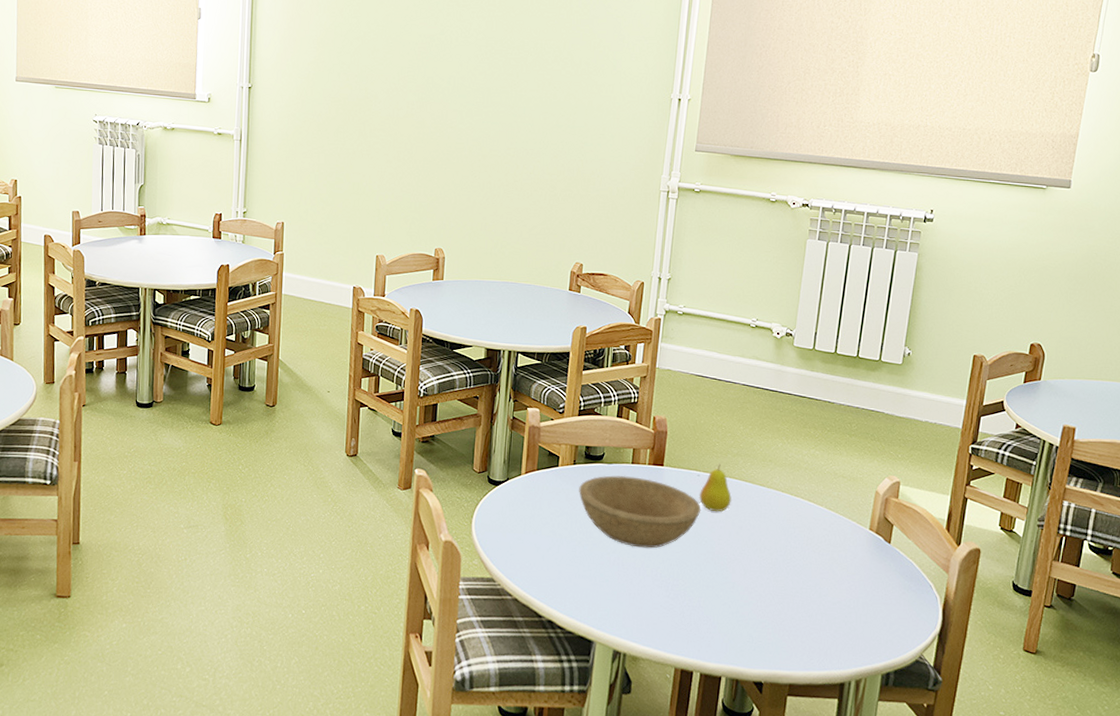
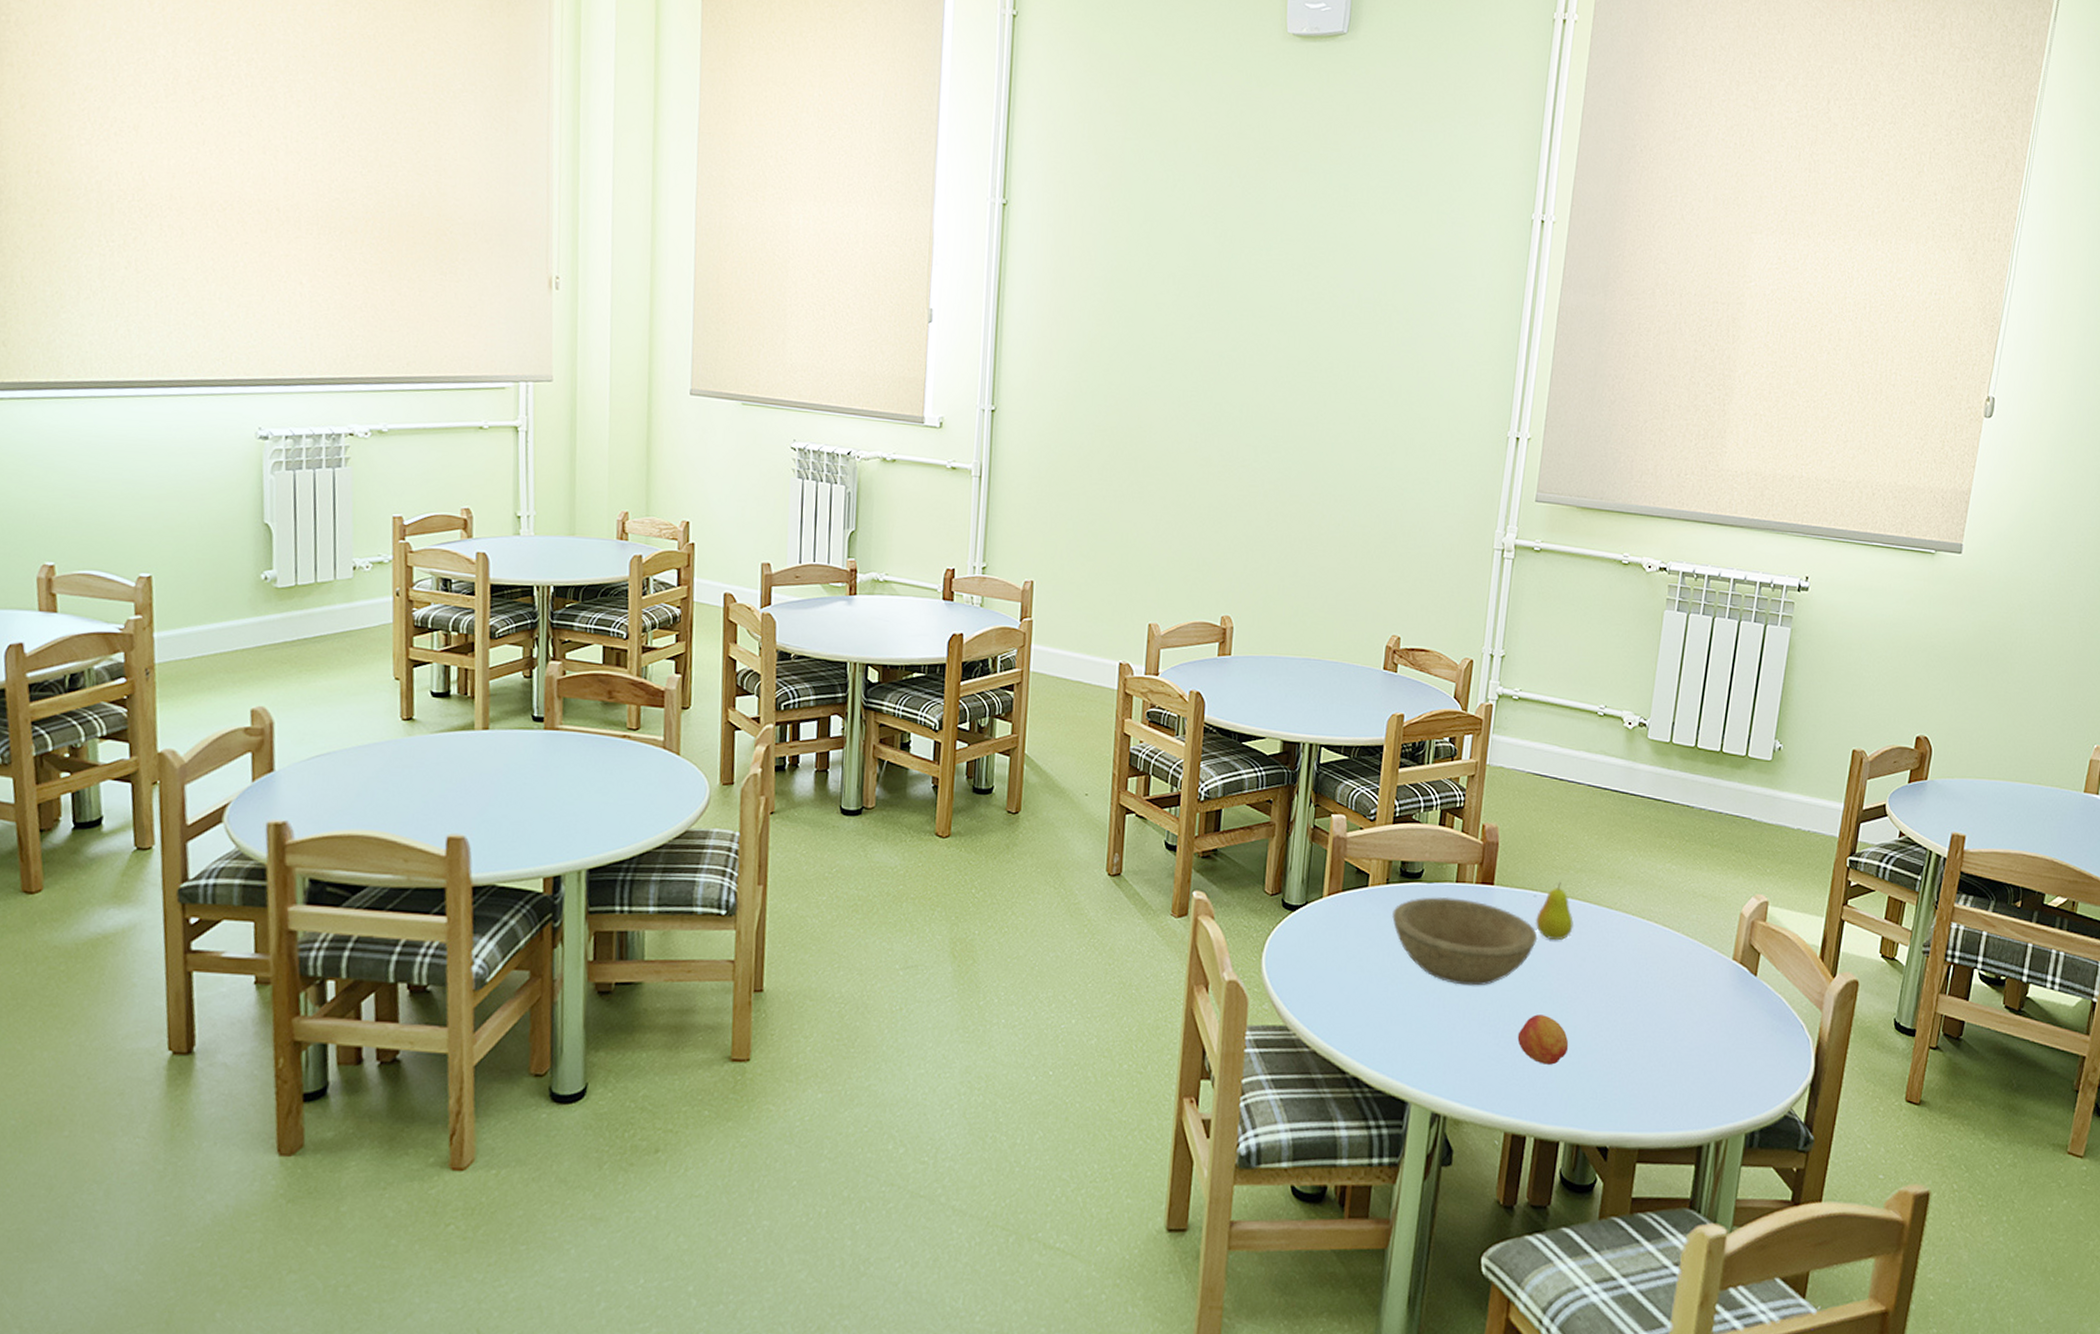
fruit: none [685,572,729,614] -> present [1517,1014,1569,1065]

